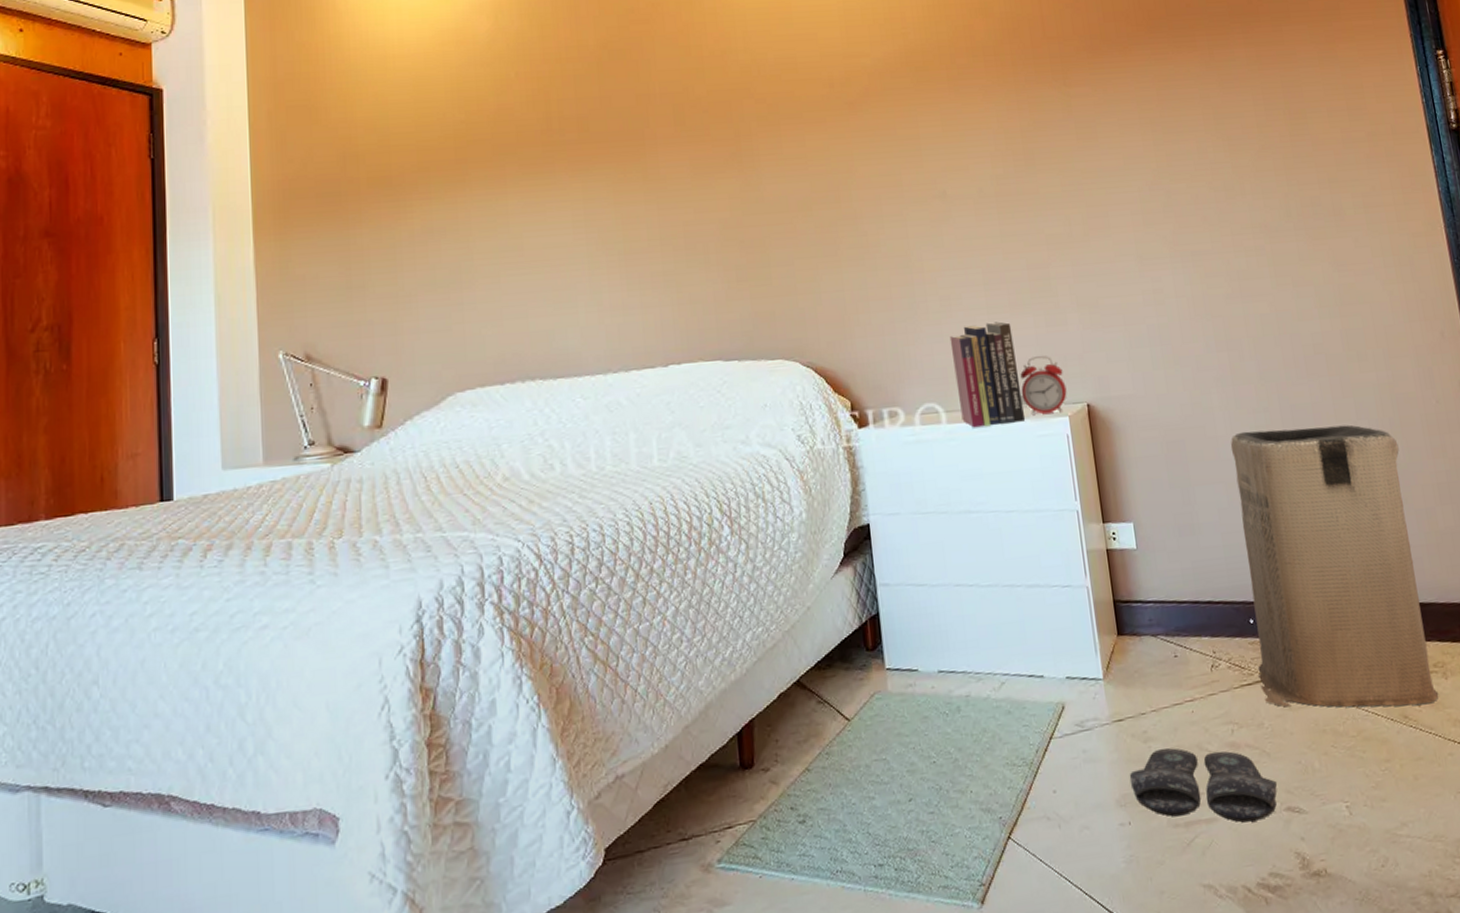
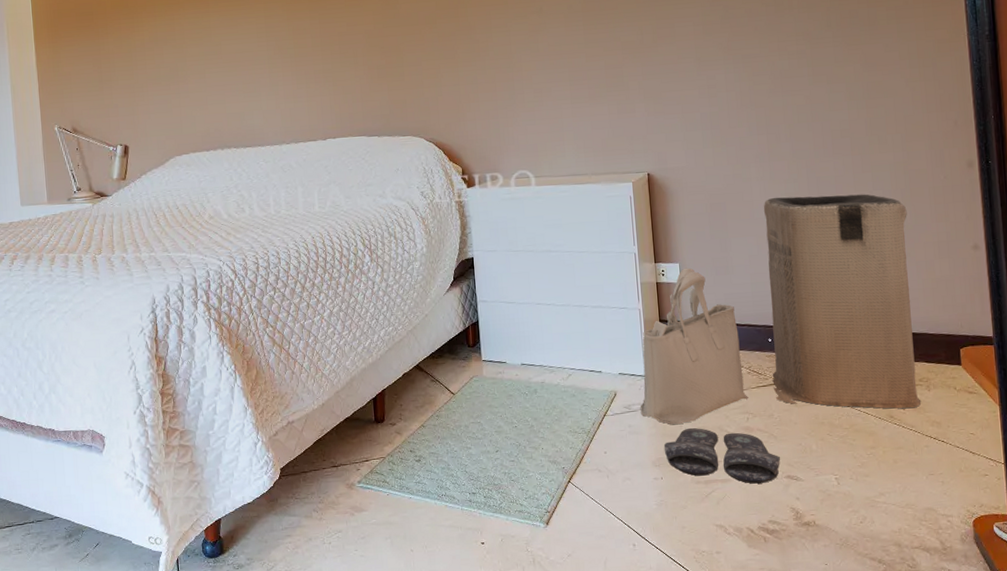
books: present [949,321,1025,428] -> none [540,109,597,190]
alarm clock: present [1020,356,1067,415] -> none [595,136,632,180]
handbag: none [1093,528,1231,746] -> present [640,267,749,425]

